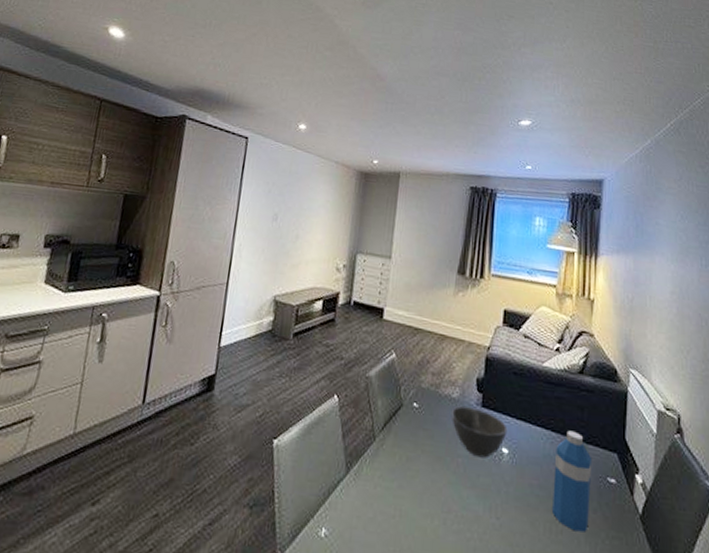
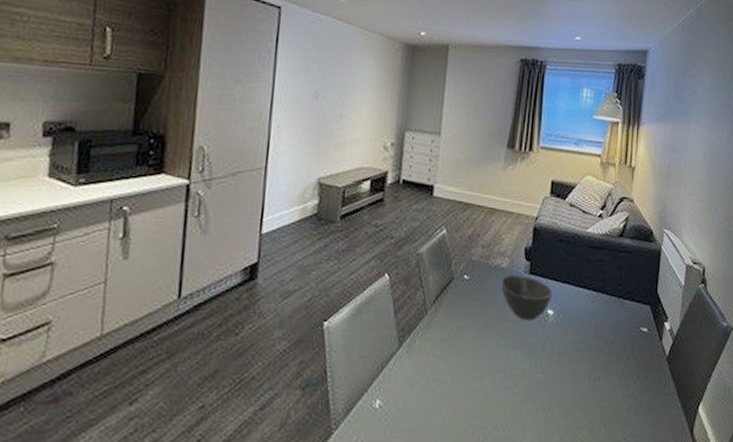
water bottle: present [553,430,593,532] -> none [592,289,628,377]

